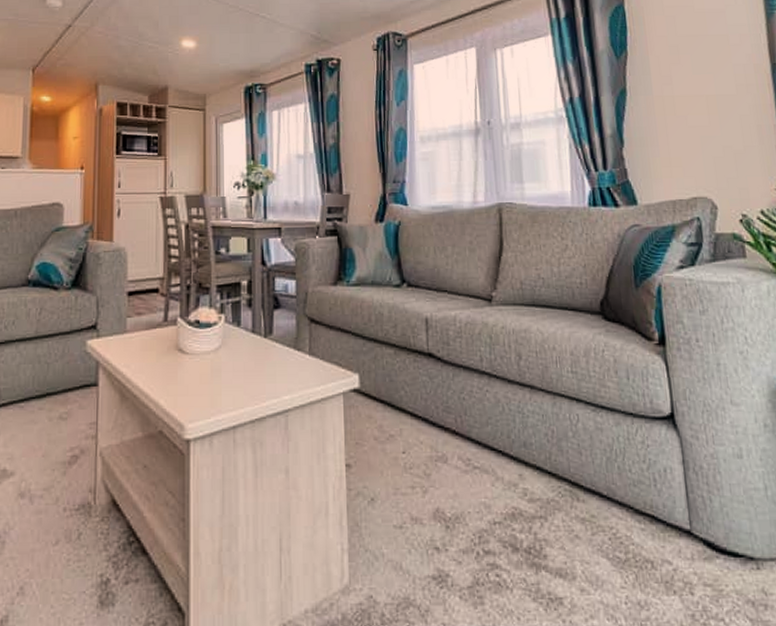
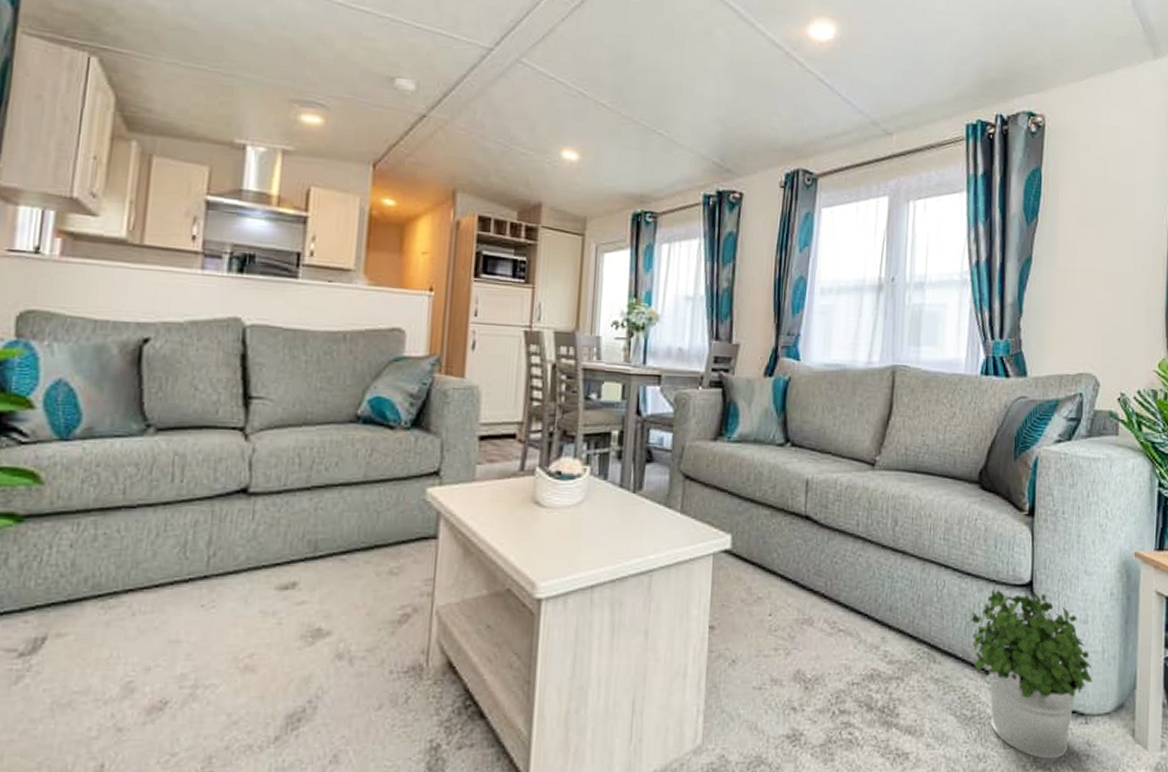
potted plant: none [611,423,758,608] -> present [971,590,1093,759]

